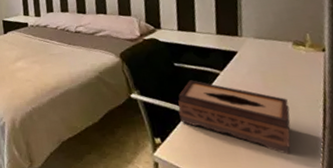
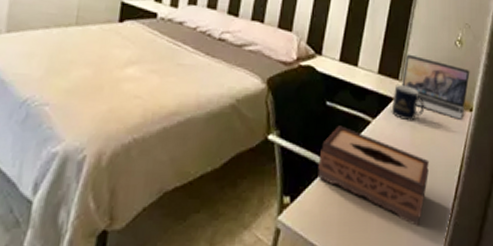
mug: none [235,39,272,69] -> present [391,85,425,121]
laptop: none [241,13,316,60] -> present [402,54,470,119]

